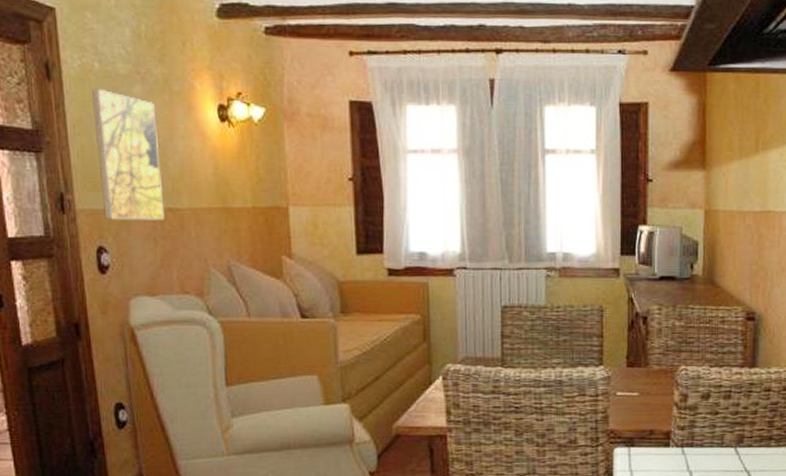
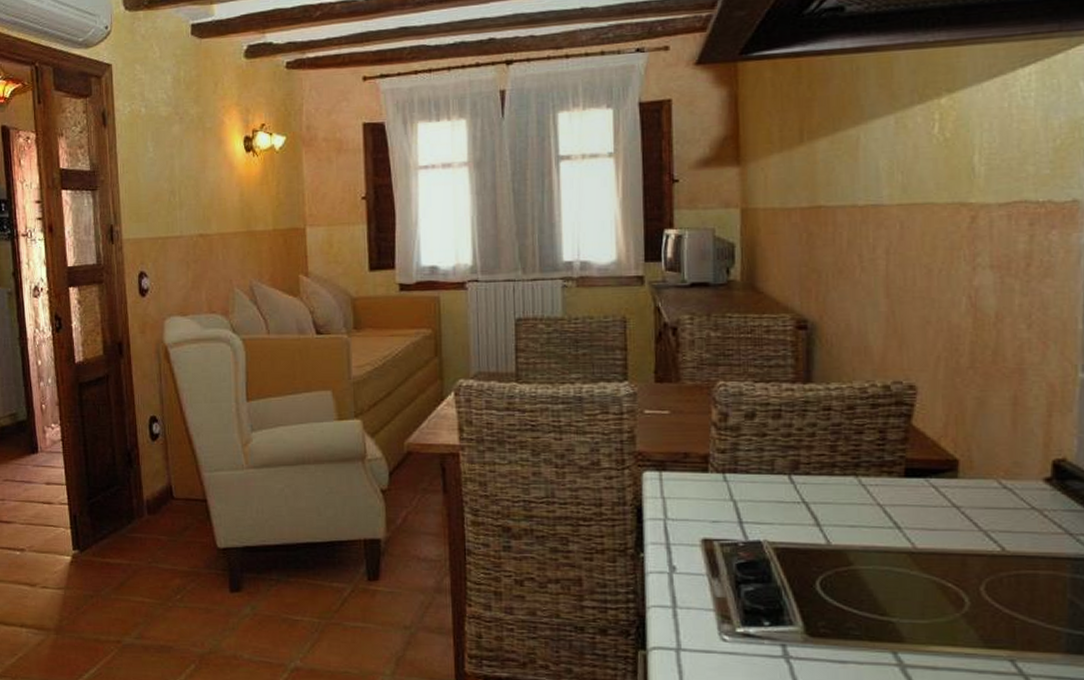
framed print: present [92,88,165,220] -> none [139,130,196,247]

